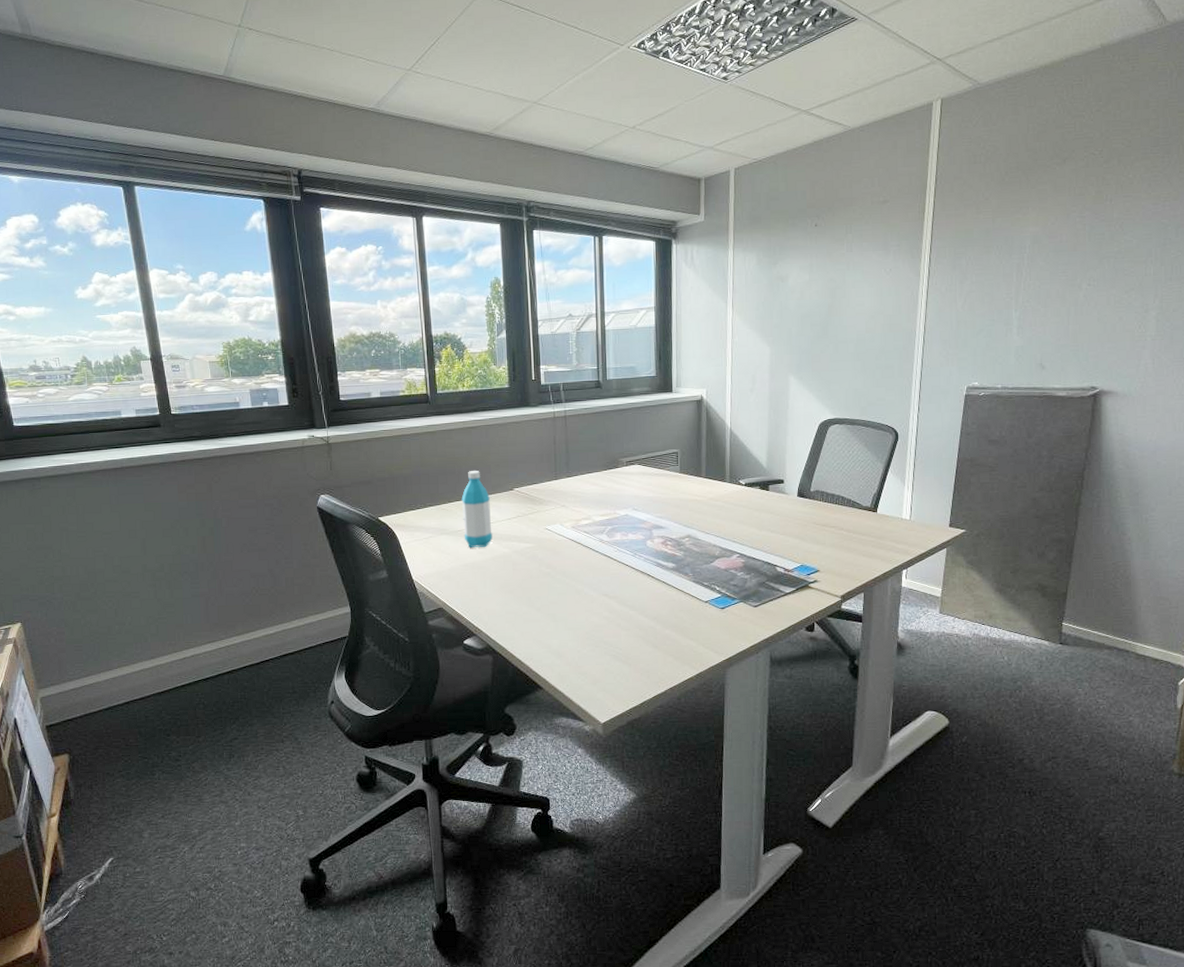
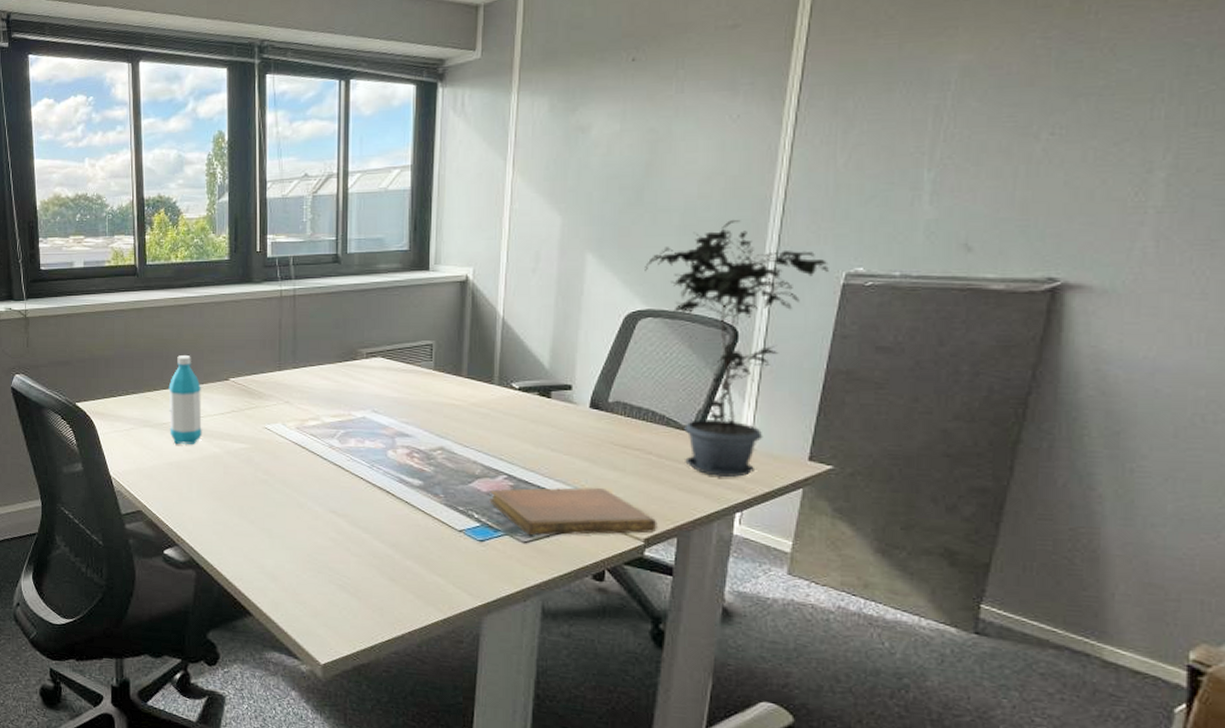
notebook: none [727,558,850,600] -> present [489,487,657,535]
potted plant: none [831,348,956,544] -> present [645,220,829,478]

